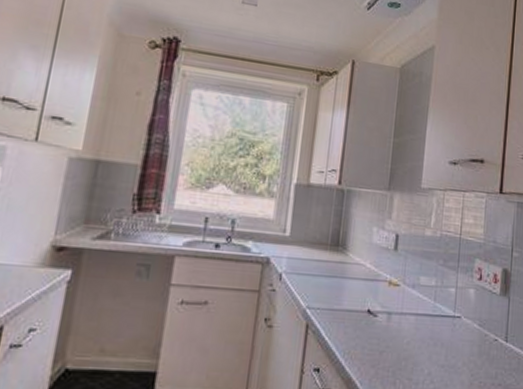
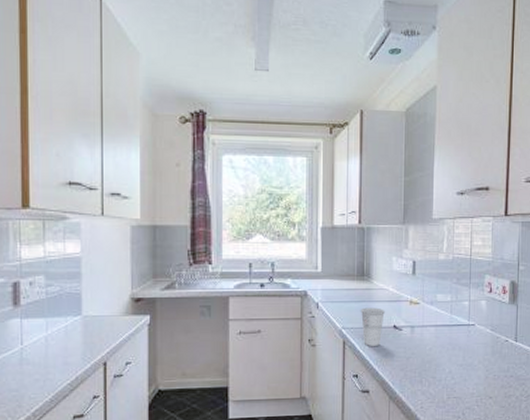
cup: none [330,284,359,334] -> present [360,307,385,346]

